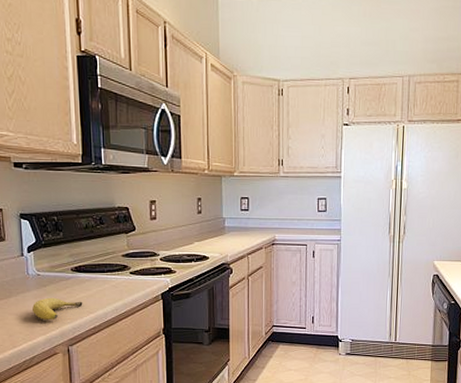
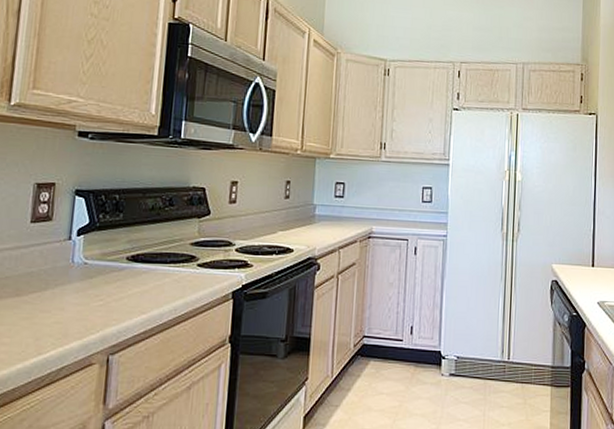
fruit: present [32,297,83,321] -> none [70,292,135,321]

